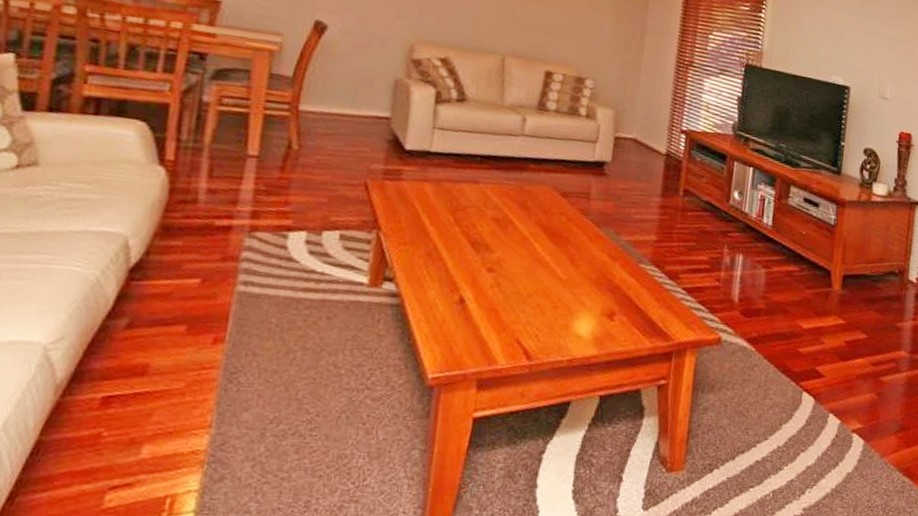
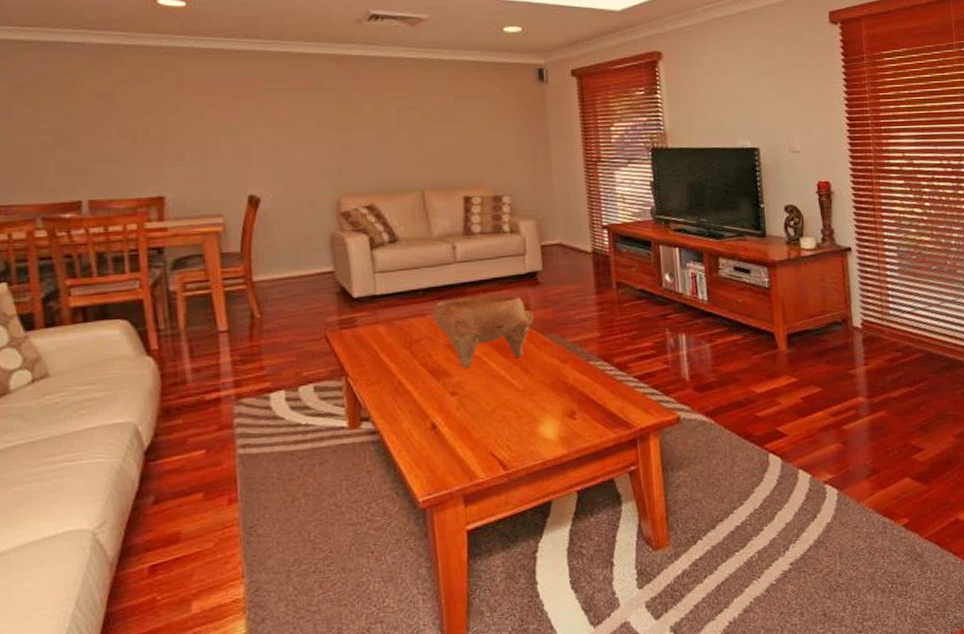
decorative bowl: none [485,172,593,248] -> present [432,295,534,369]

